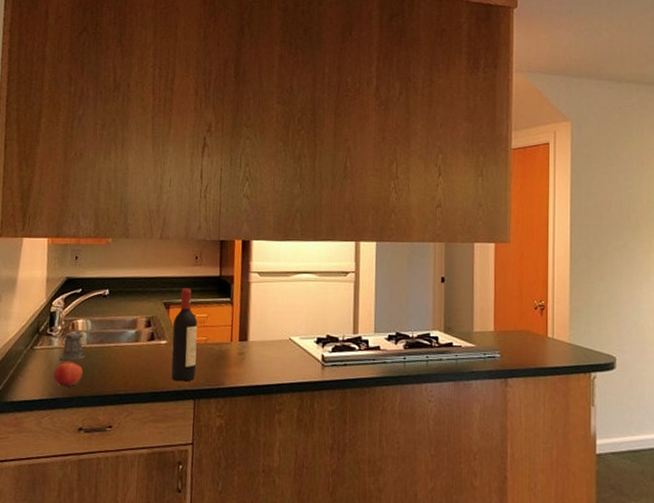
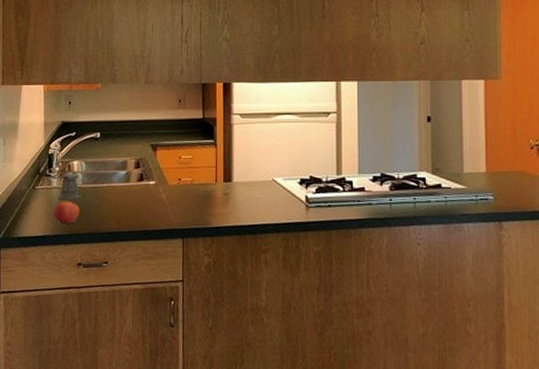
wine bottle: present [171,288,198,382] -> none [160,130,184,221]

